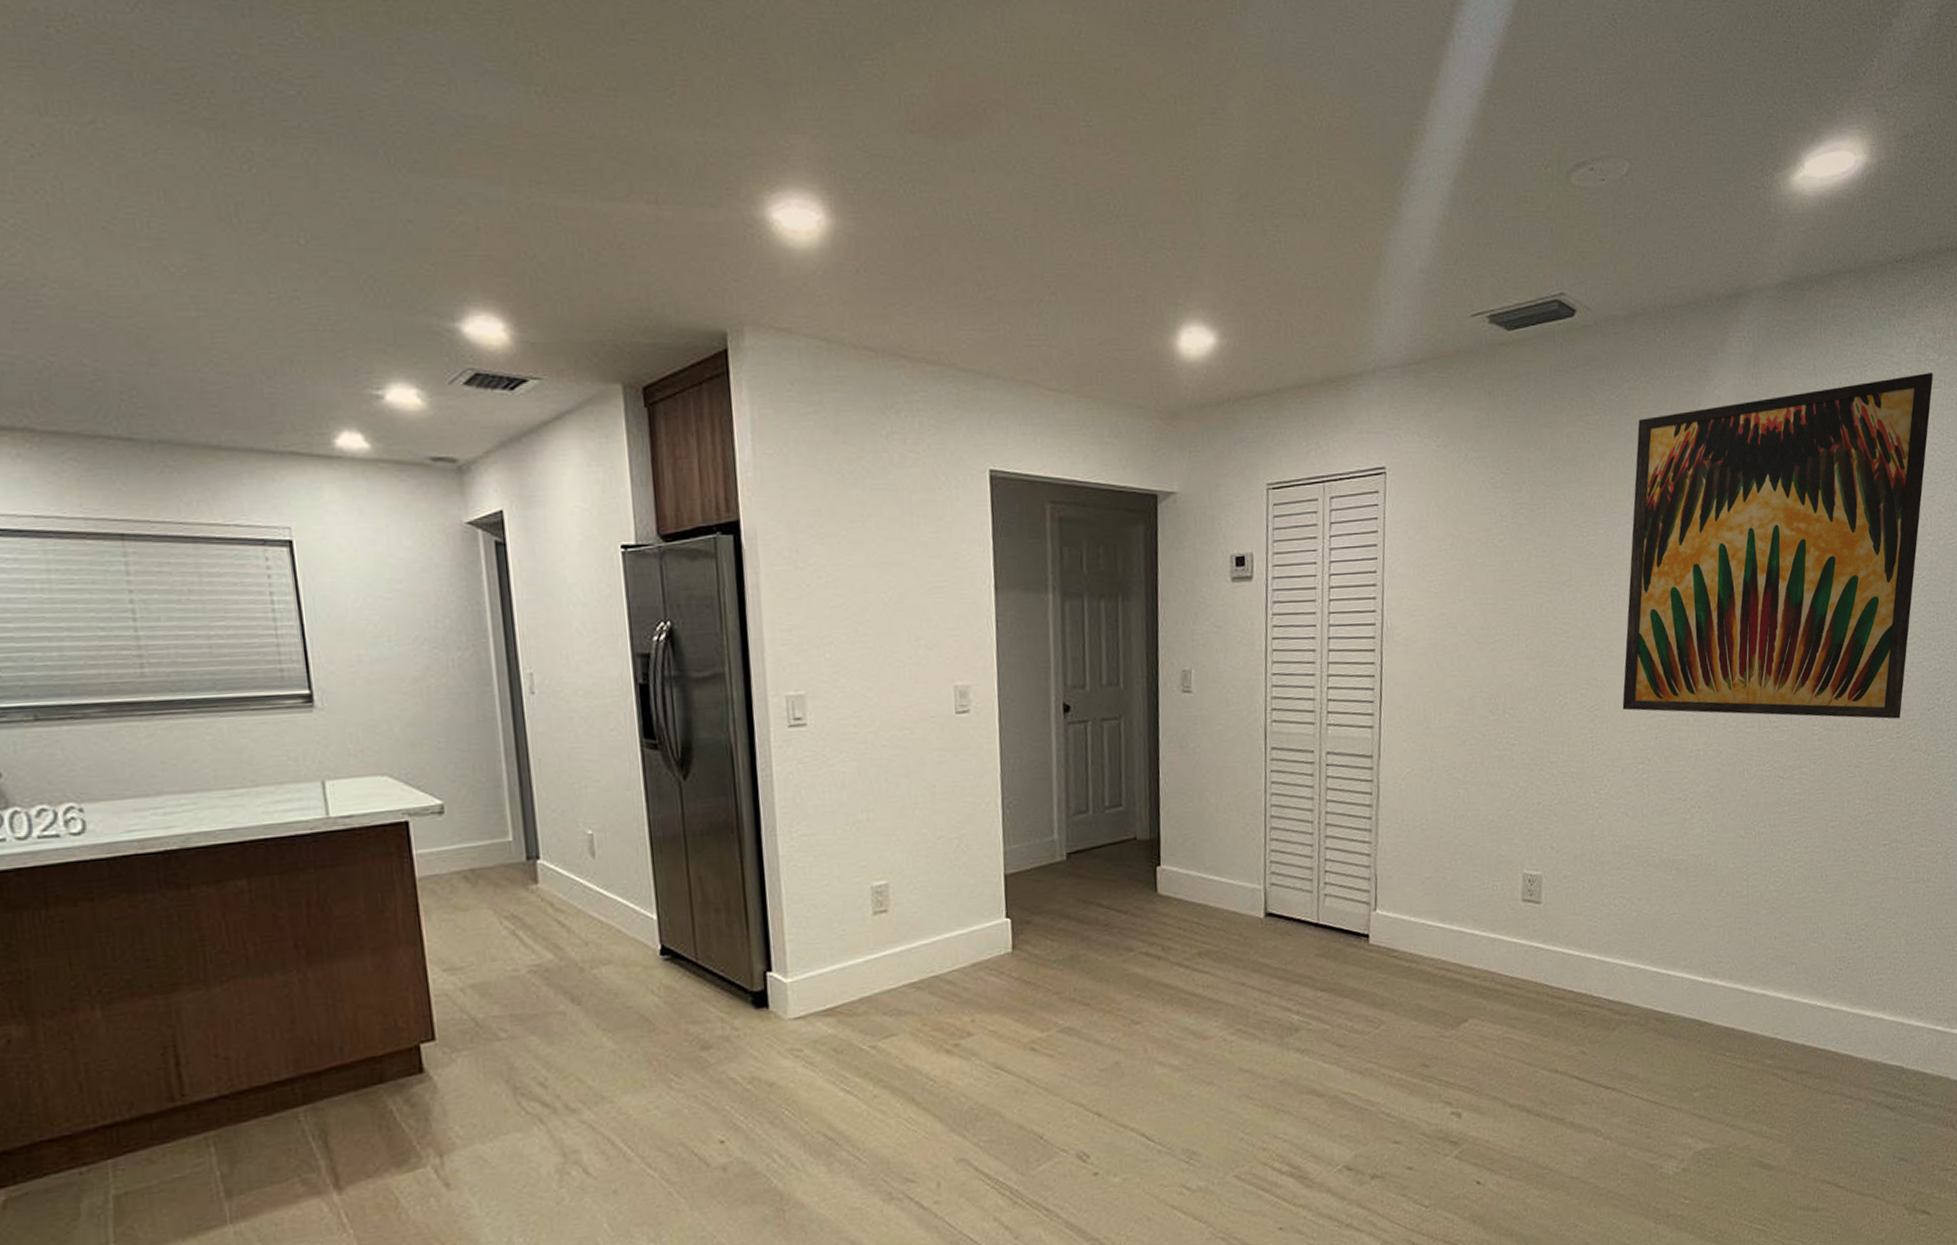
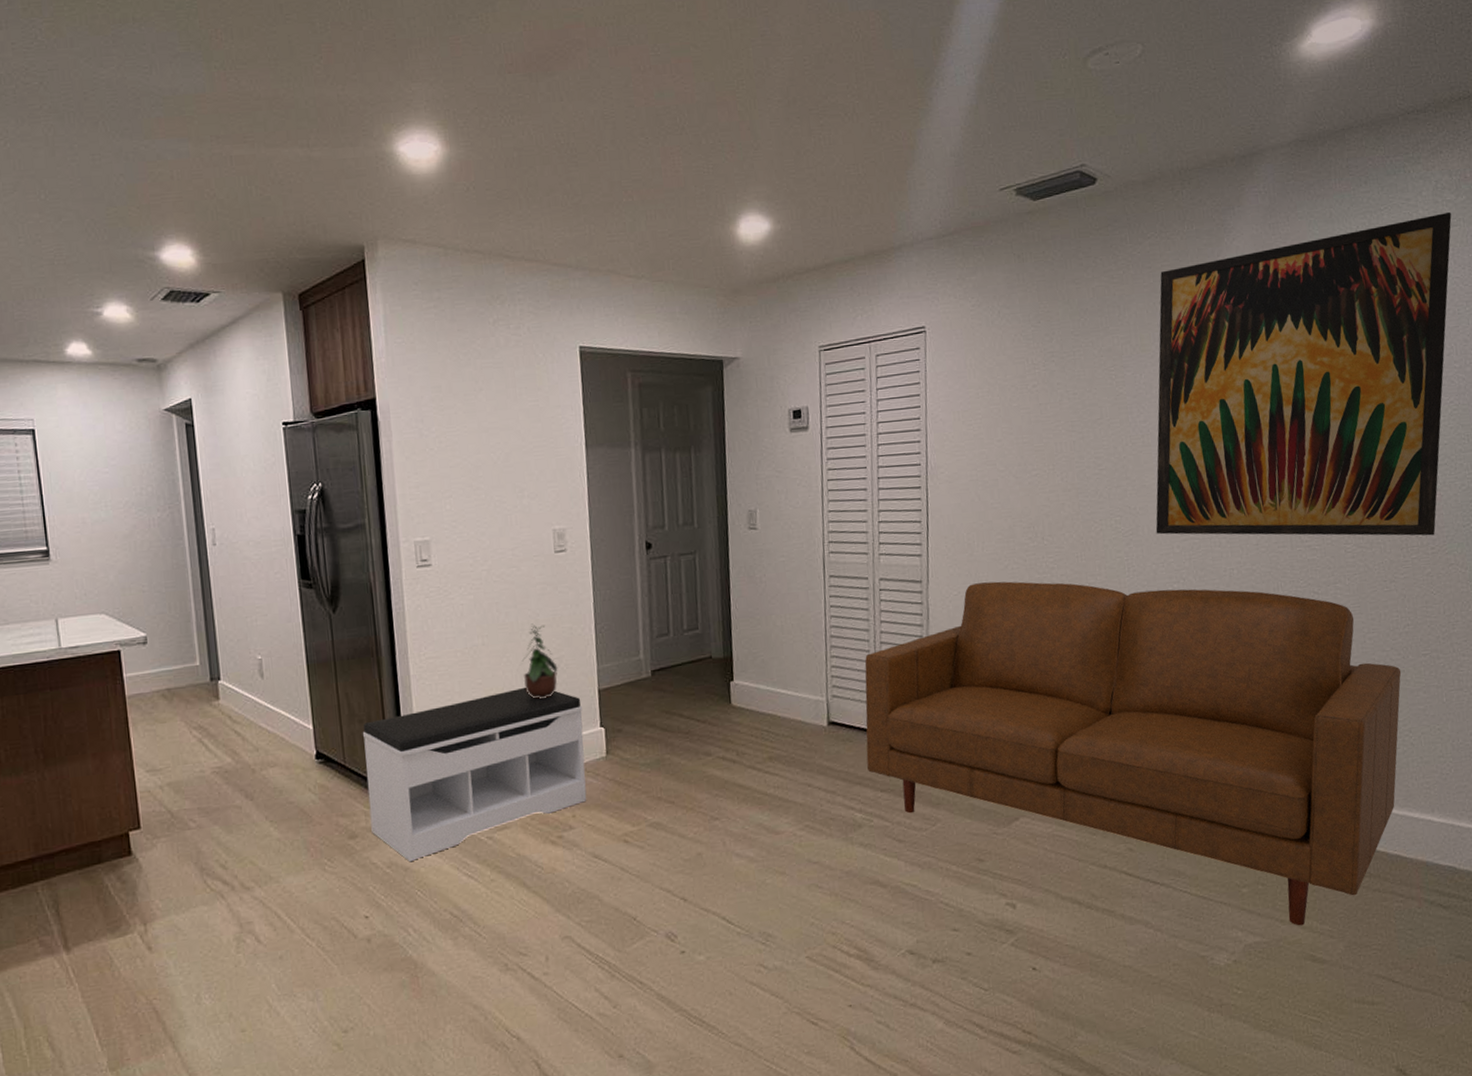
bench: none [718,870,989,1077] -> present [362,687,587,862]
potted plant: none [914,796,958,885] -> present [521,623,558,699]
sofa: none [1306,758,1861,1131] -> present [865,581,1402,926]

